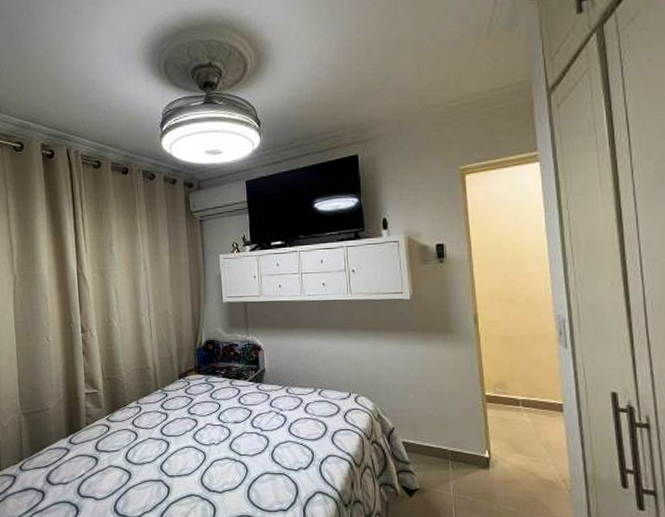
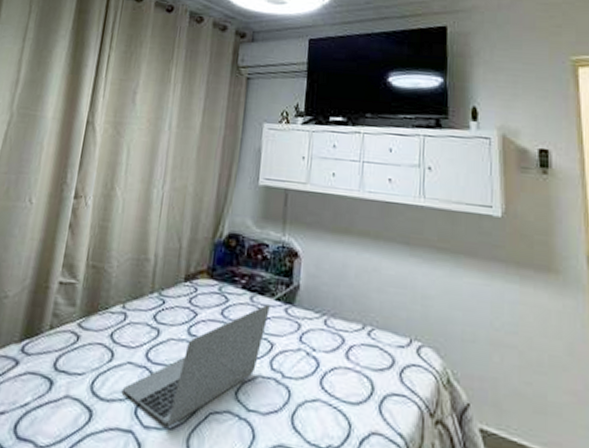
laptop: none [148,384,246,473] -> present [122,303,270,427]

